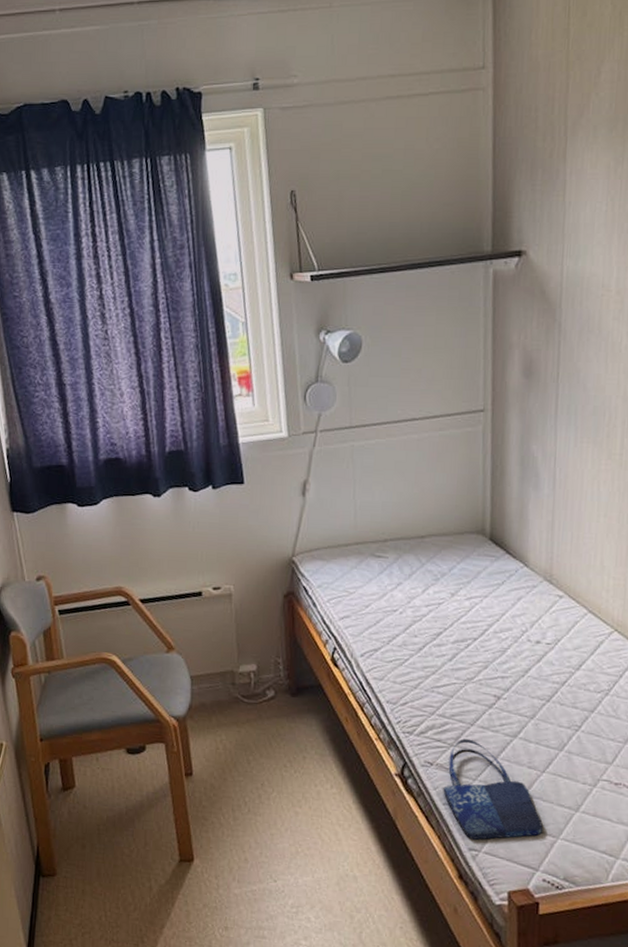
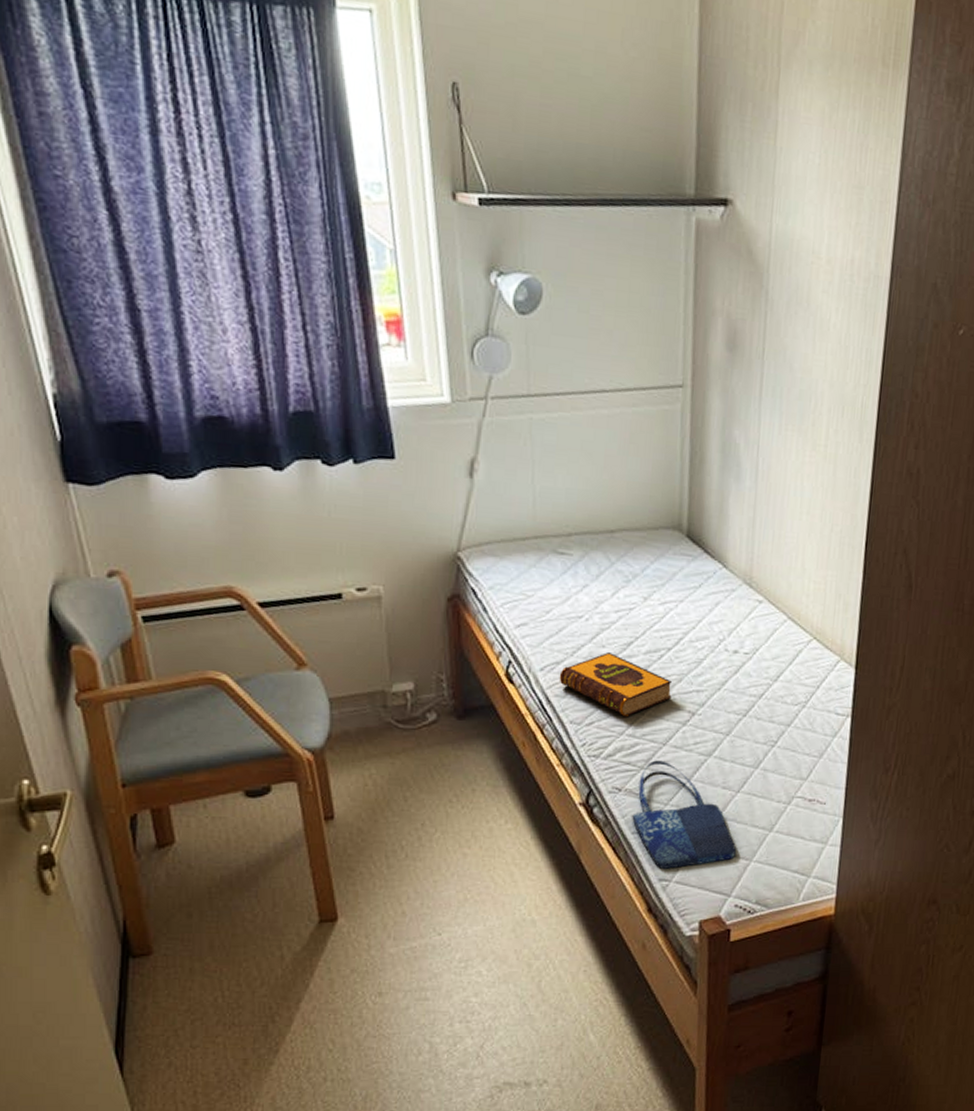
hardback book: none [377,641,479,699] -> present [559,652,673,718]

